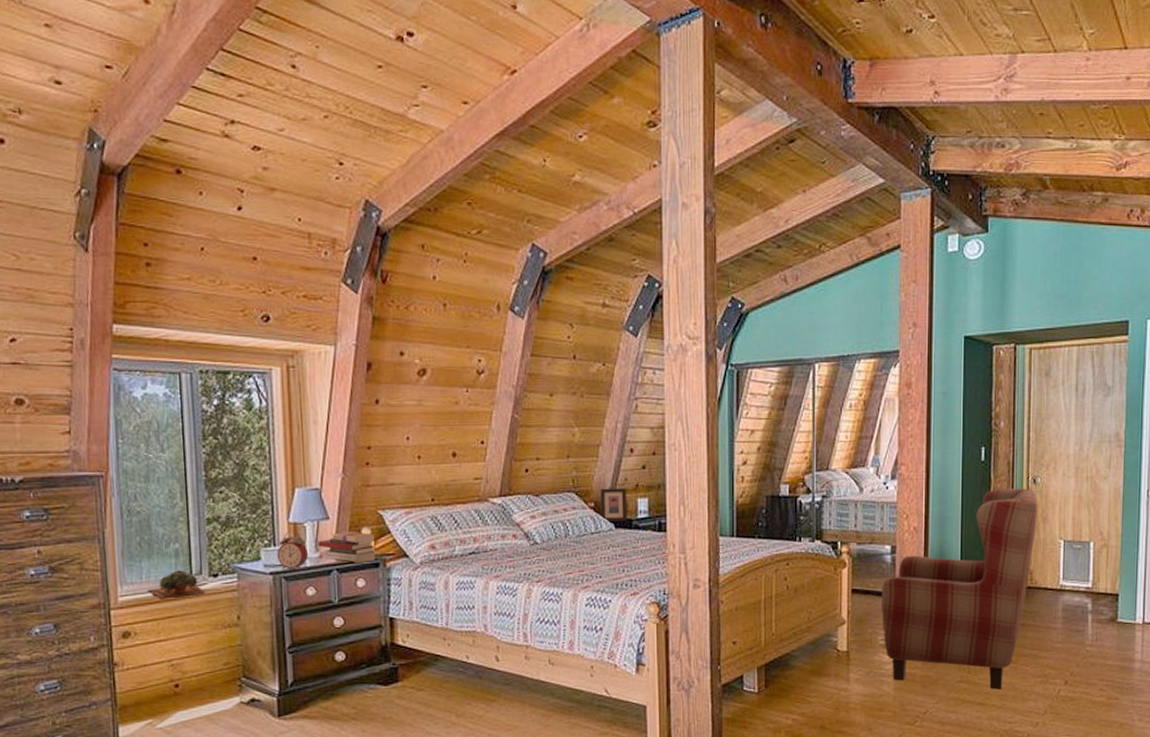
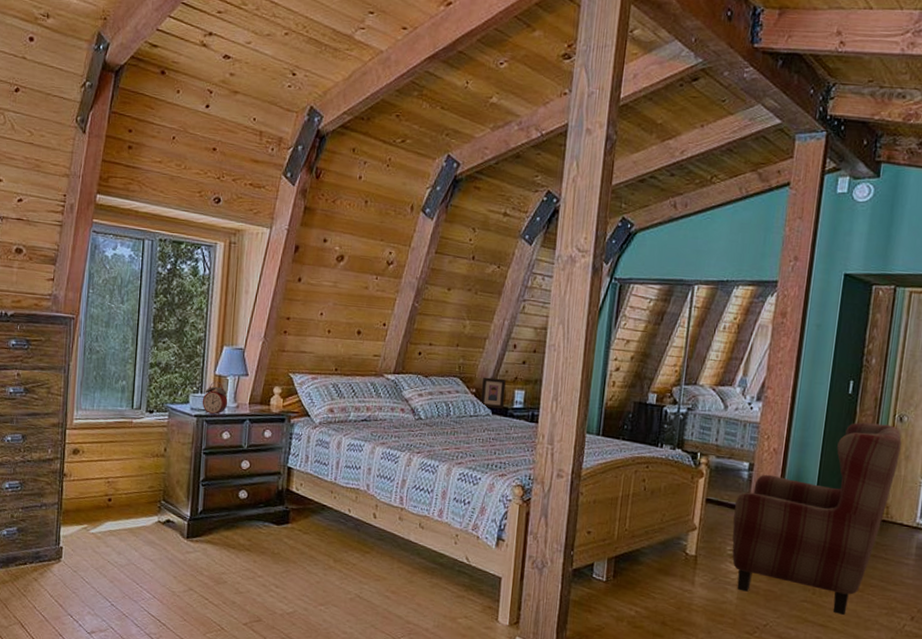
succulent plant: present [147,570,205,599] -> none [97,403,141,427]
books: present [318,531,376,564] -> none [237,388,284,417]

